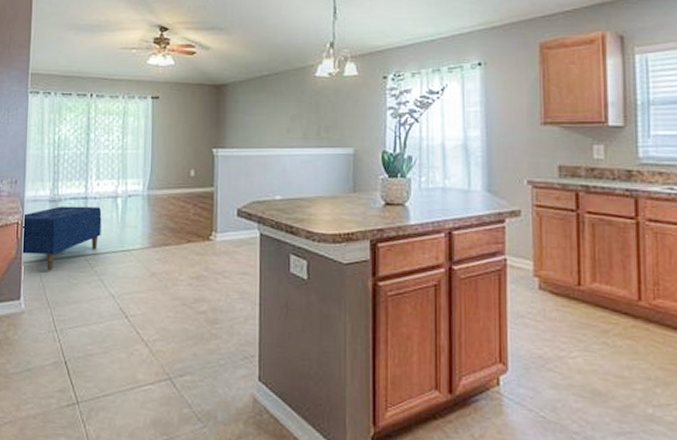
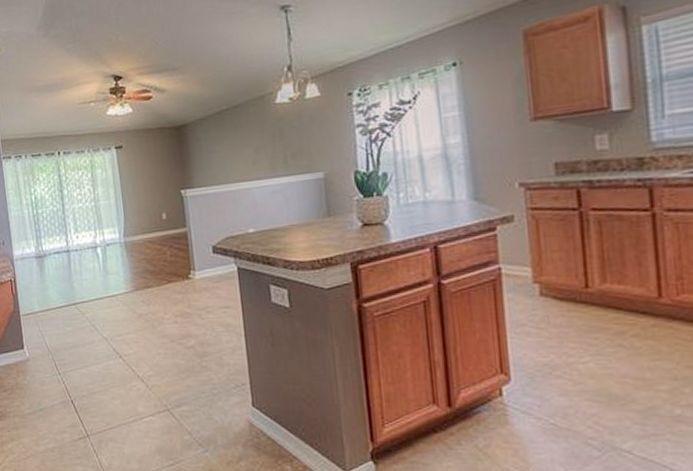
bench: present [23,206,102,271] -> none [16,258,87,321]

